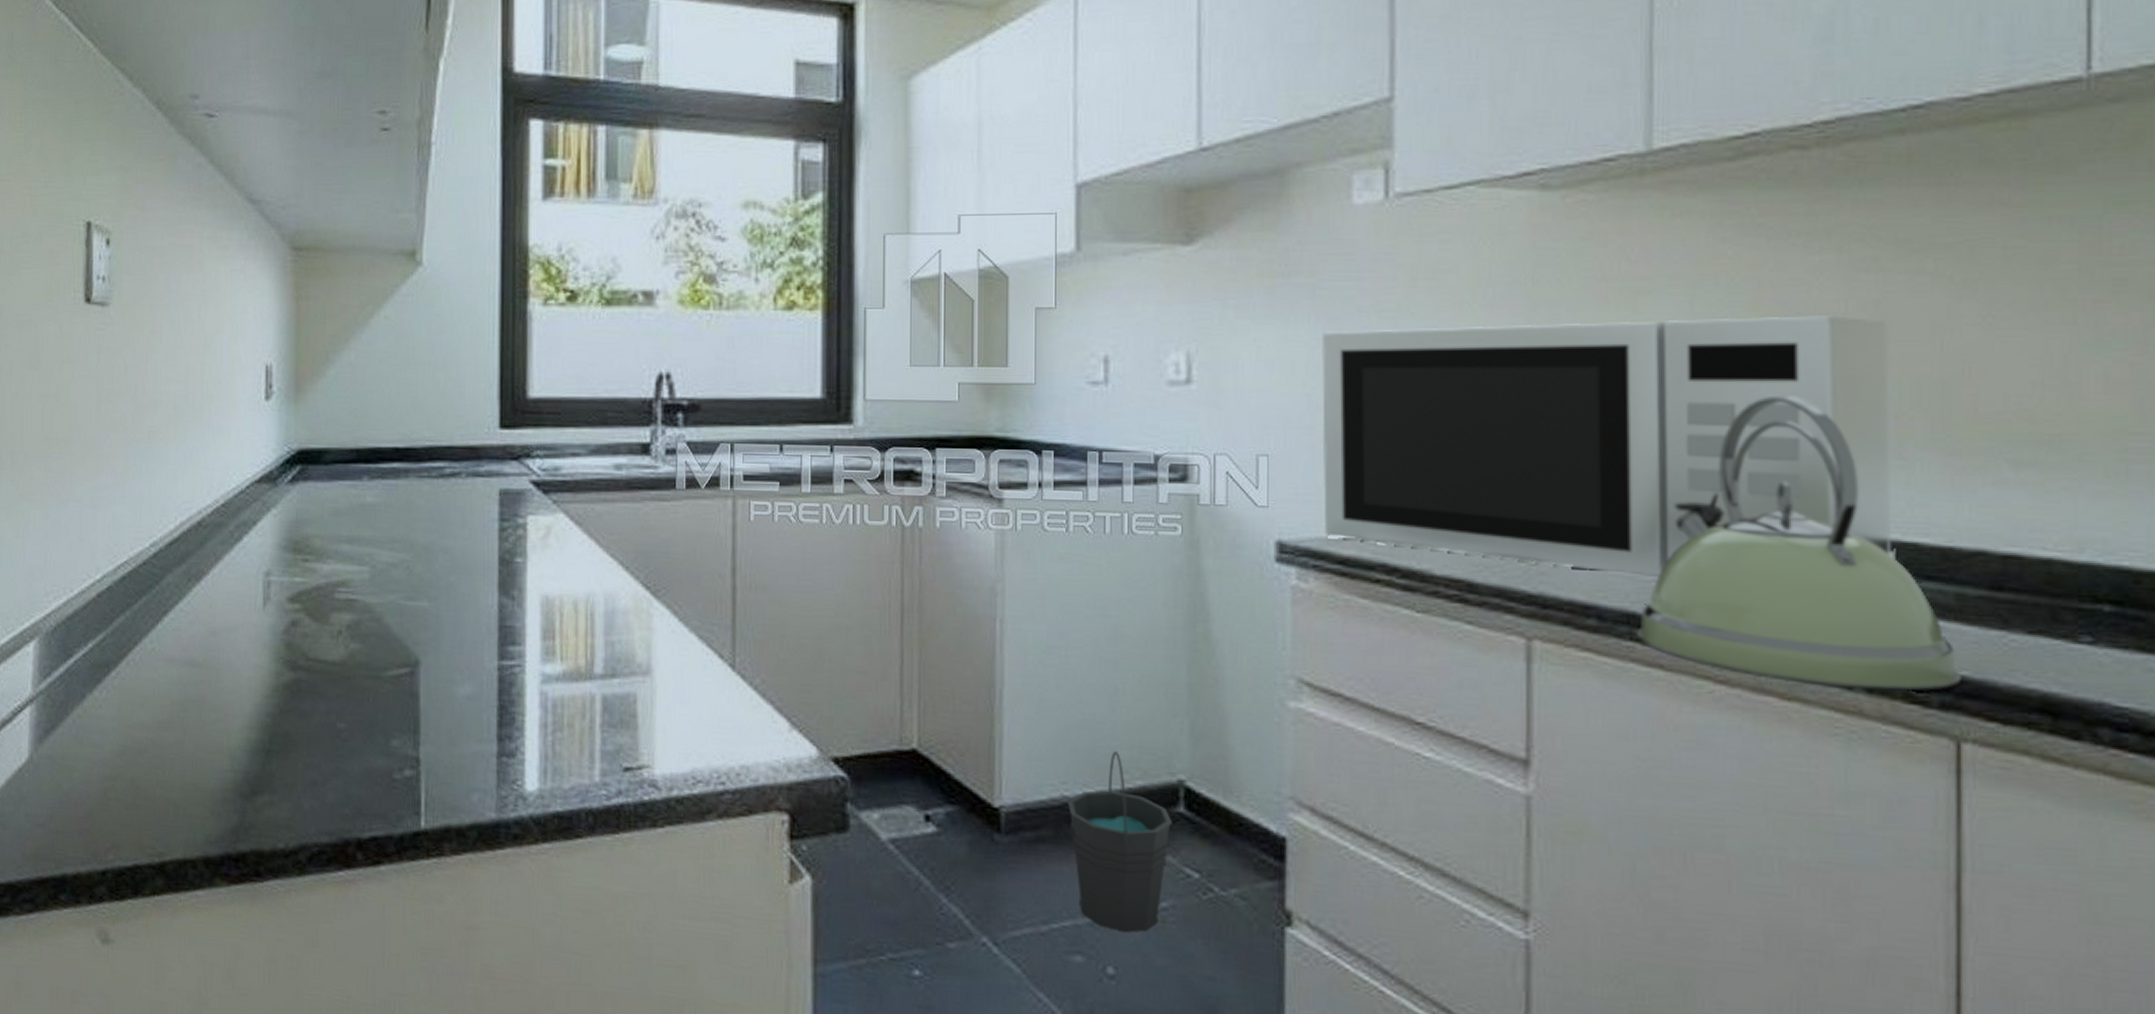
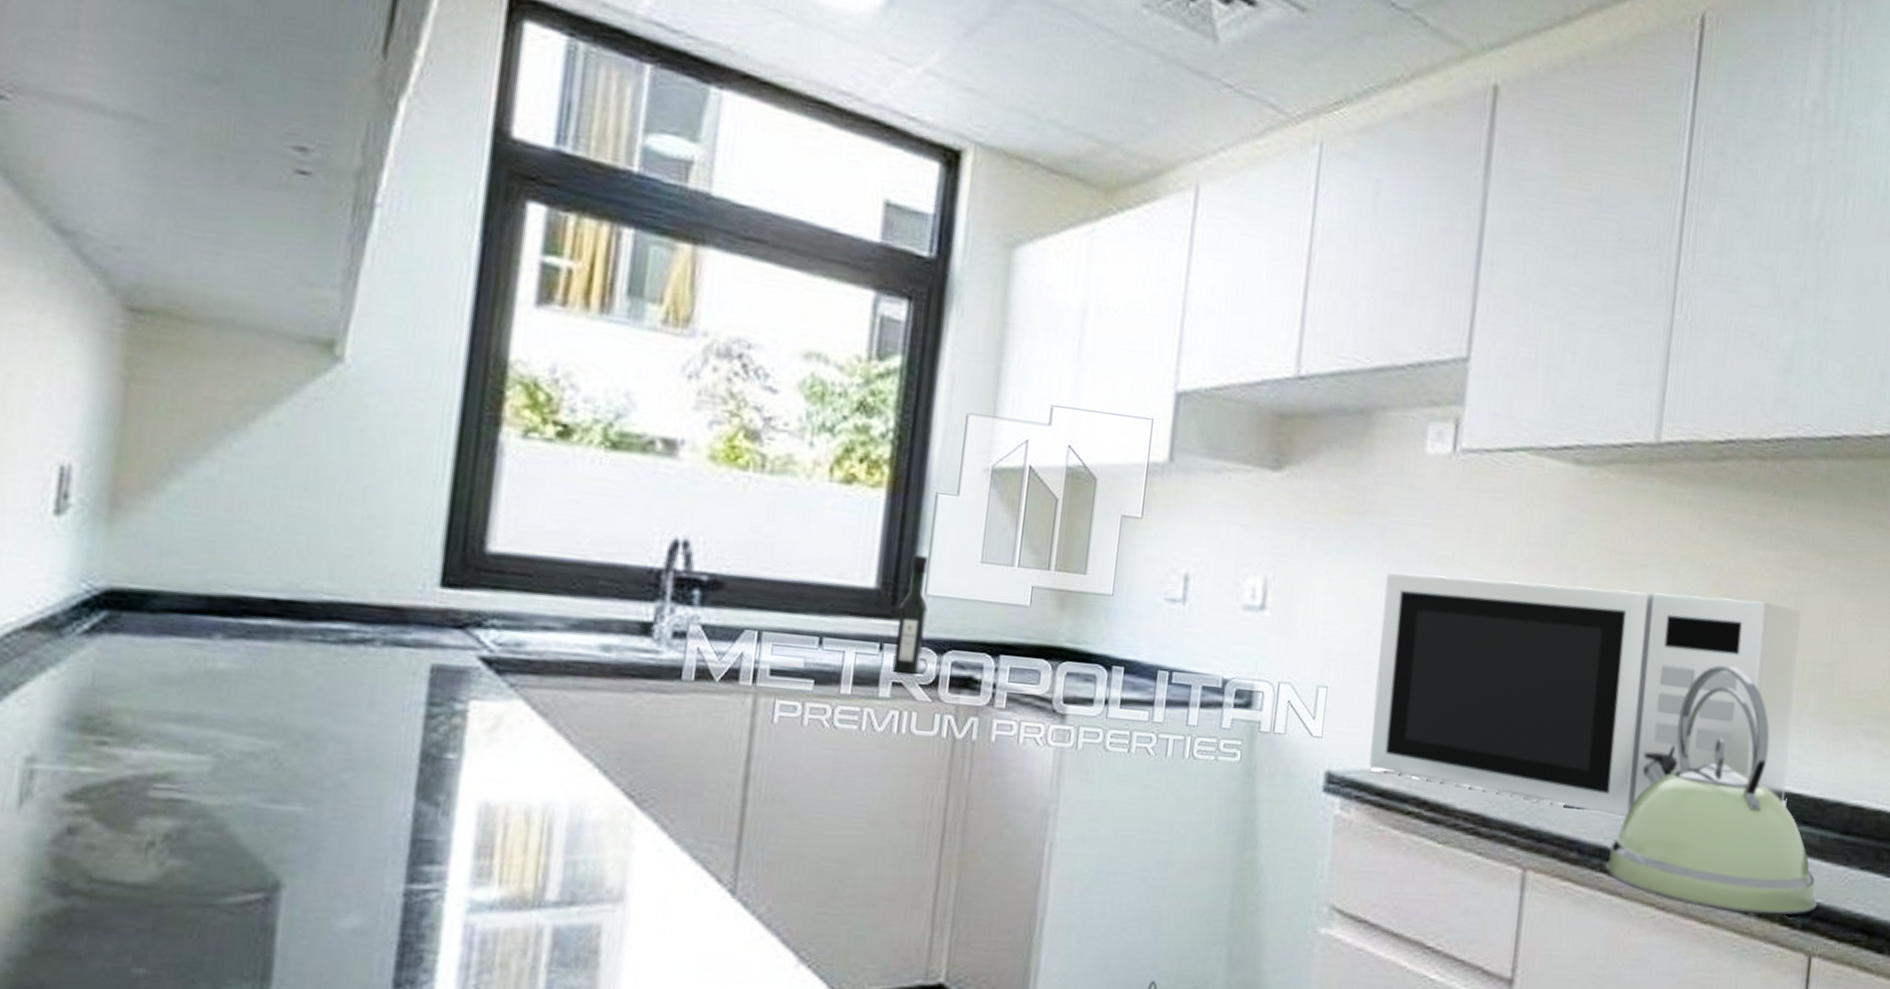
bottle: none [843,365,868,471] -> present [892,554,928,674]

